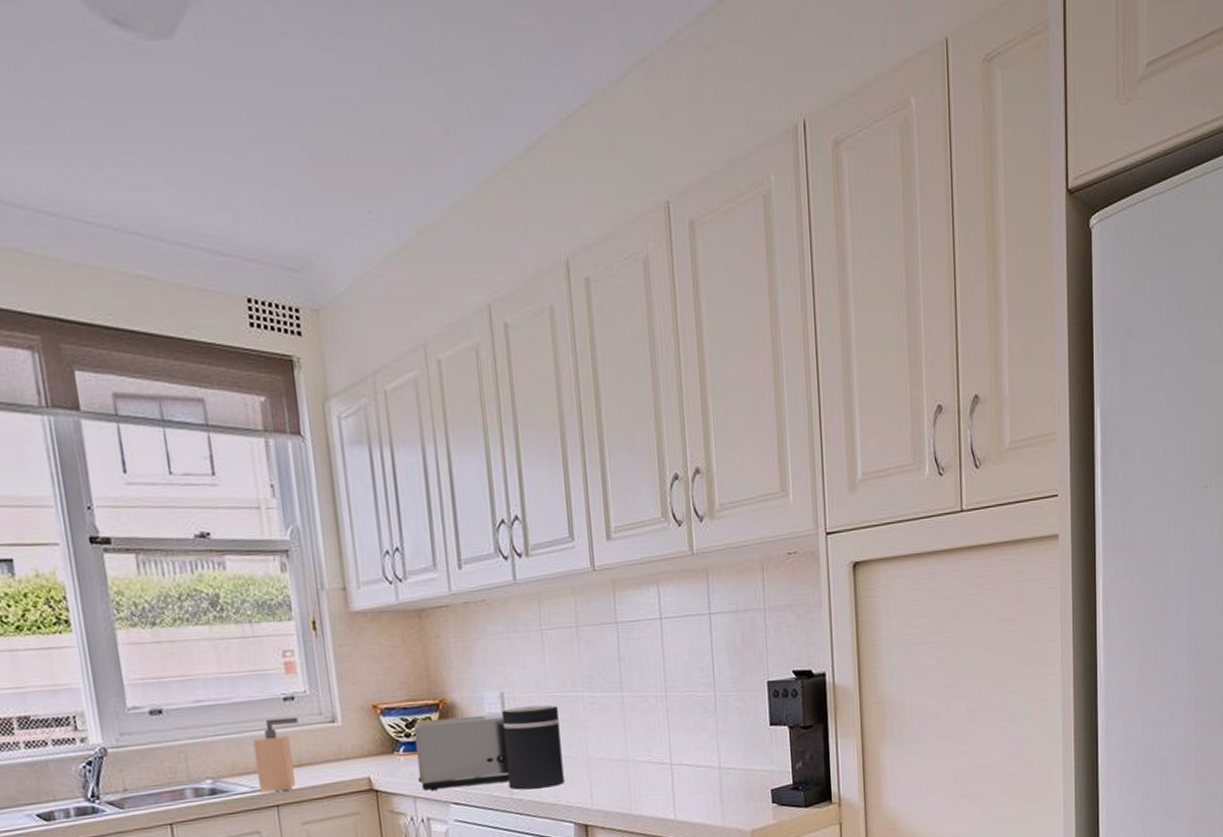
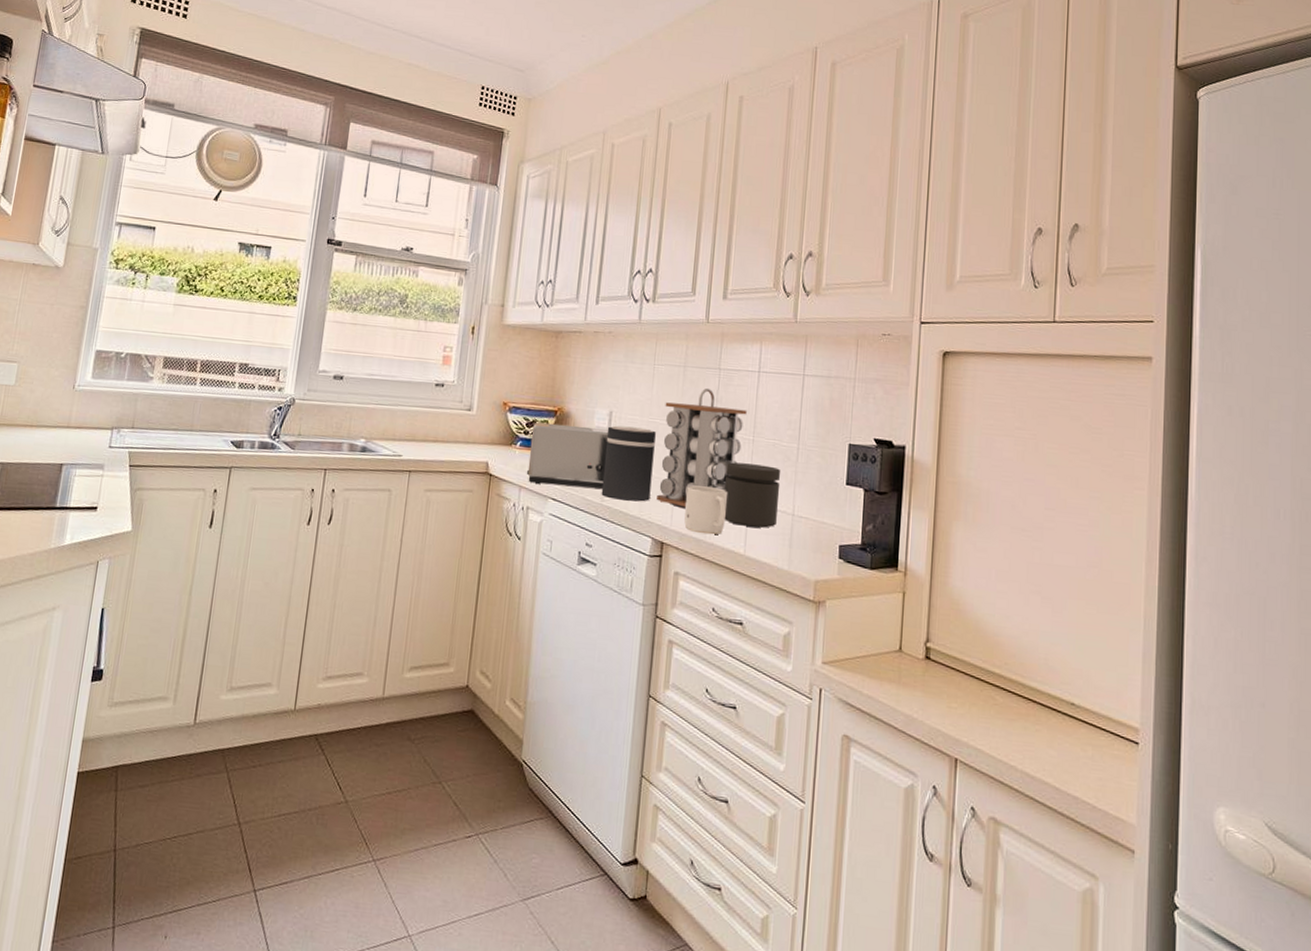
soap dispenser: present [252,717,298,793] -> none [399,398,443,460]
spice rack: none [562,647,655,785] -> present [657,388,747,509]
mug: none [601,755,650,808] -> present [684,485,729,535]
jar: none [641,720,704,791] -> present [724,462,780,528]

